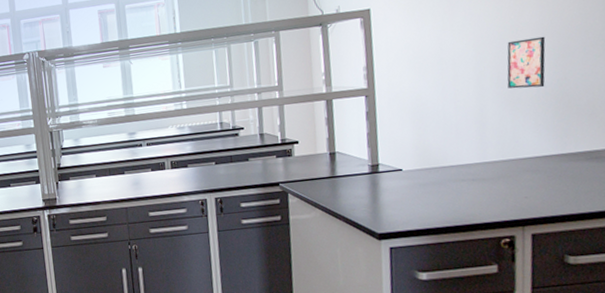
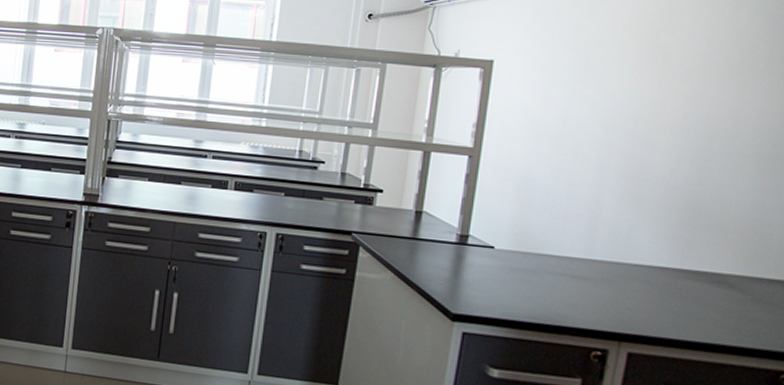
wall art: present [507,36,546,89] -> none [632,129,686,190]

